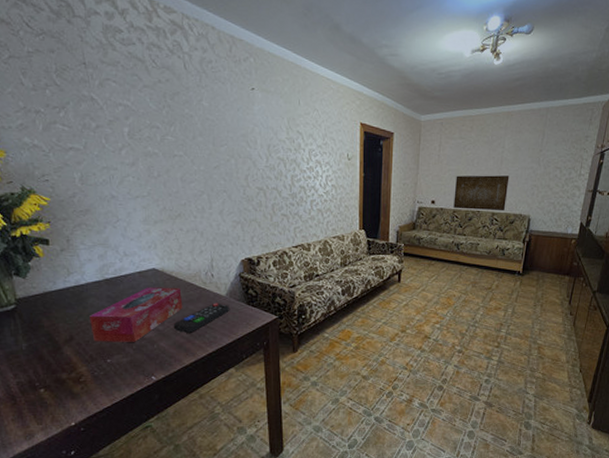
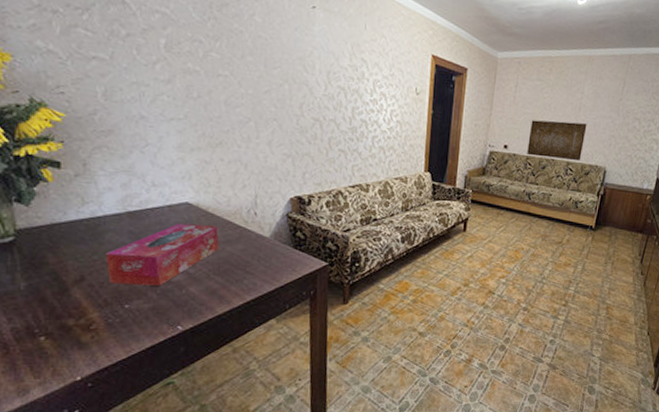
remote control: present [173,303,229,333] -> none [206,244,273,278]

